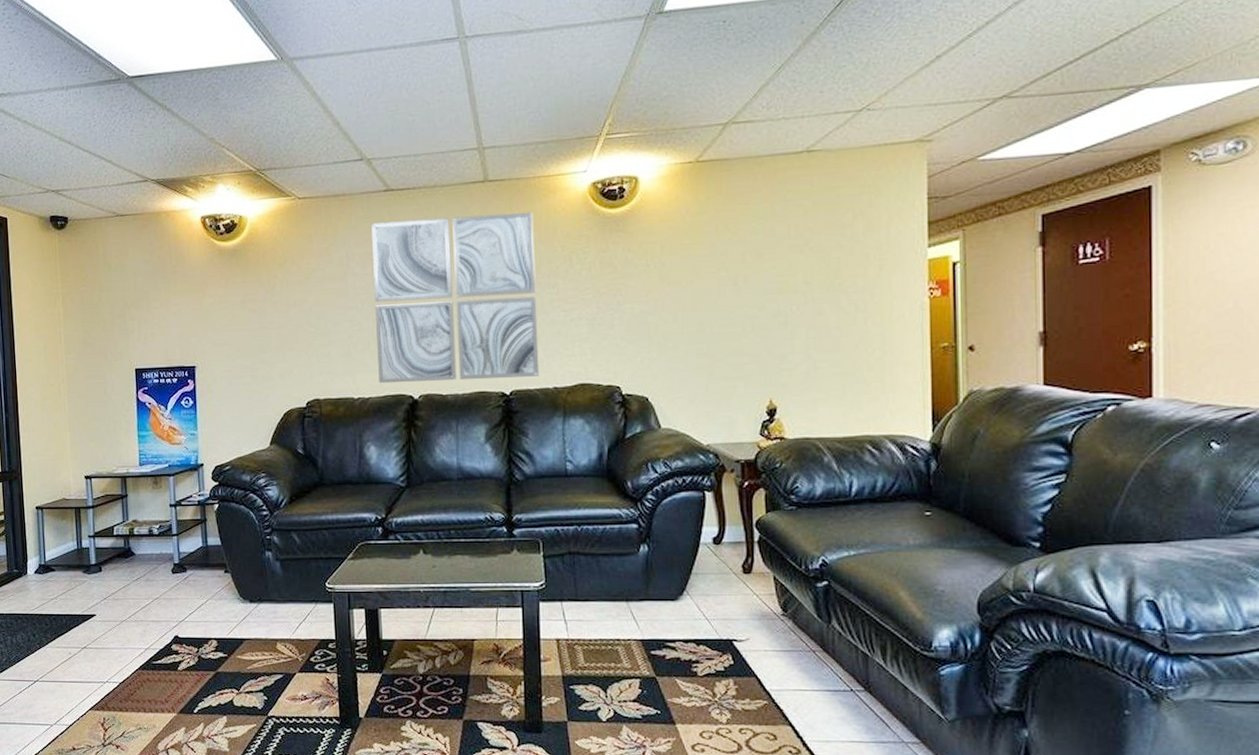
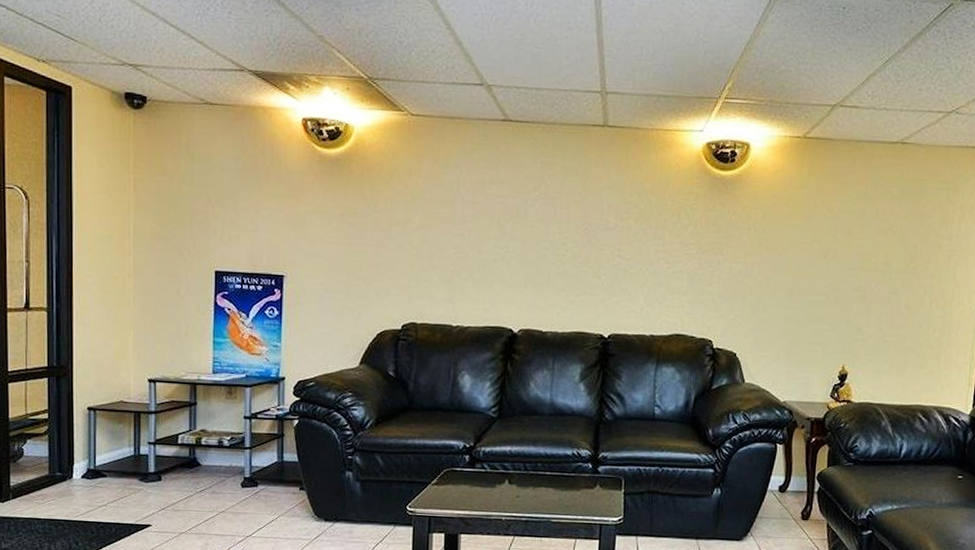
wall art: present [371,211,540,384] -> none [479,152,648,323]

